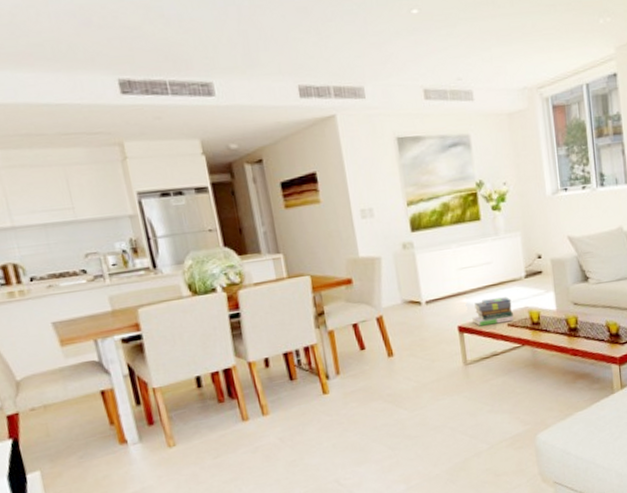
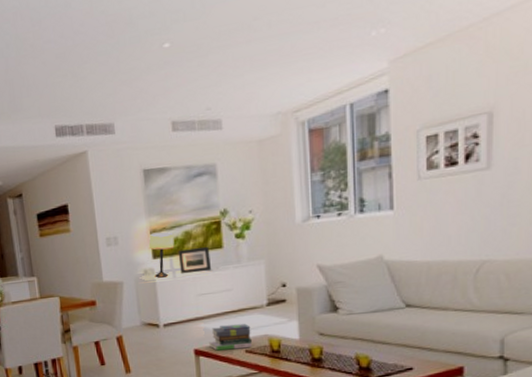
table lamp: none [406,203,433,252] -> present [148,232,175,278]
picture frame: none [436,219,470,248] -> present [178,247,211,274]

